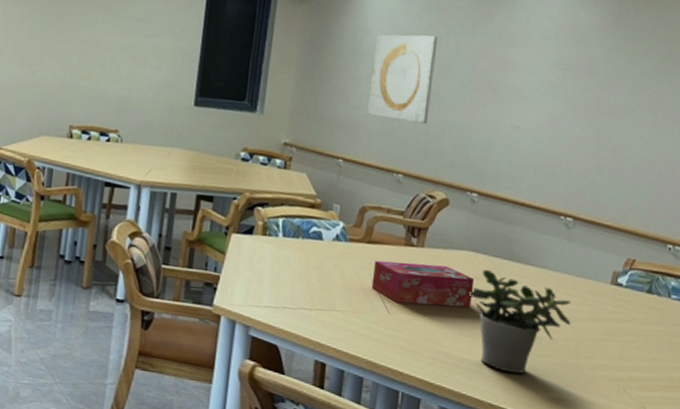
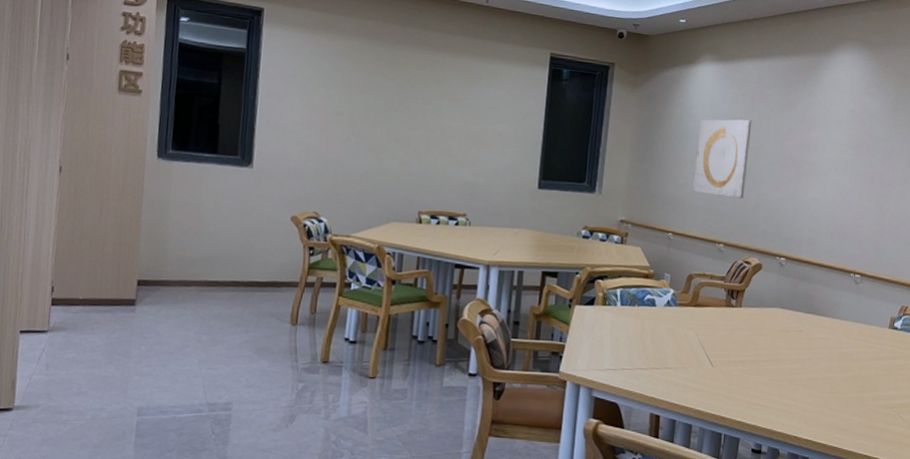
tissue box: present [371,260,475,308] -> none [698,321,783,357]
potted plant: present [468,269,571,374] -> none [778,322,858,410]

